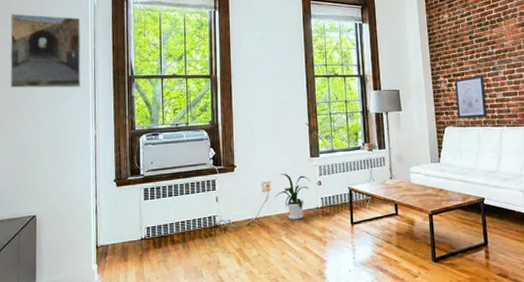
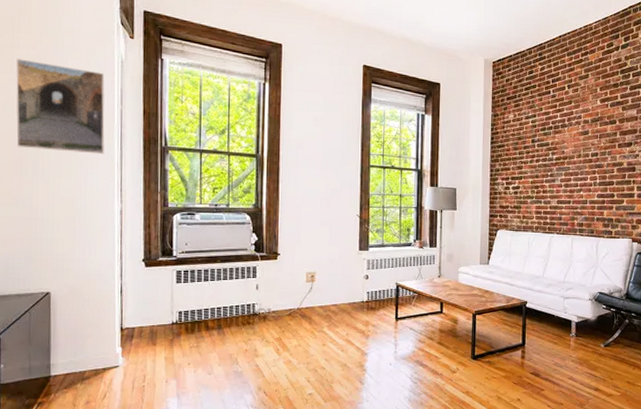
house plant: present [274,174,311,220] -> none [318,265,358,313]
wall art: present [455,74,487,119] -> none [511,180,541,224]

